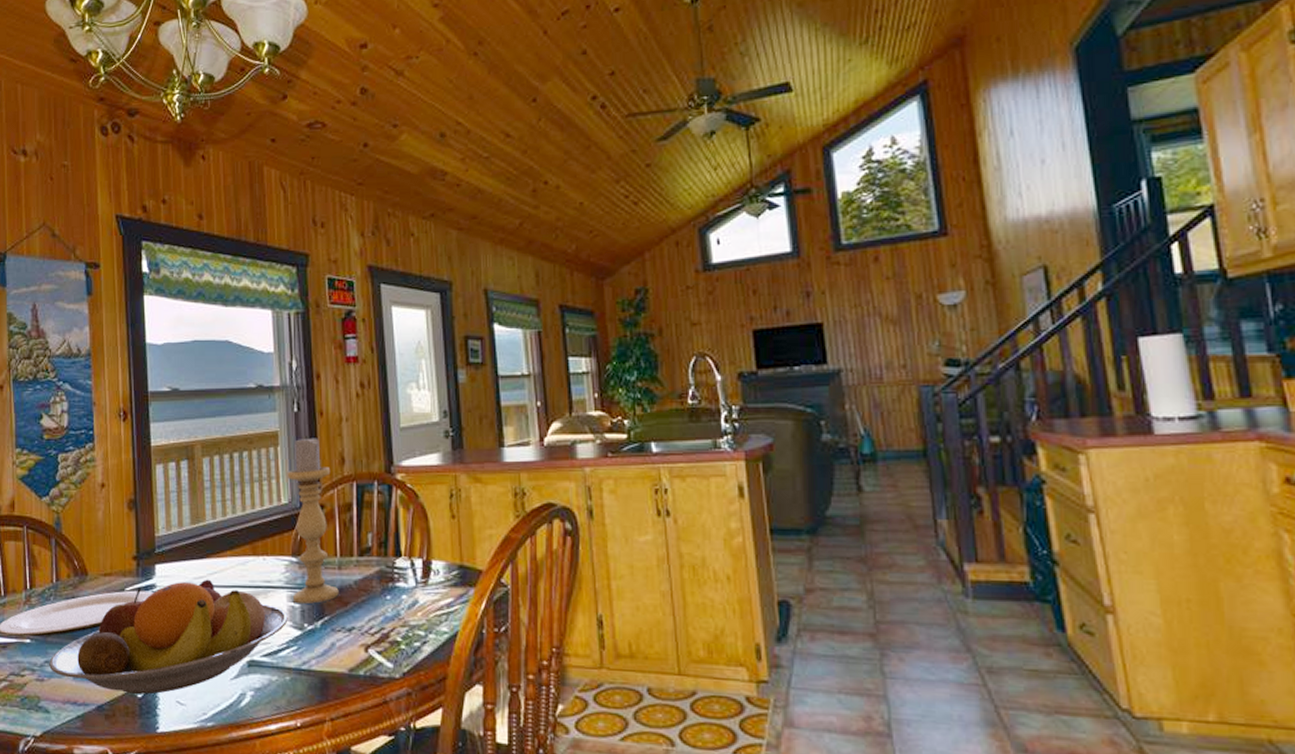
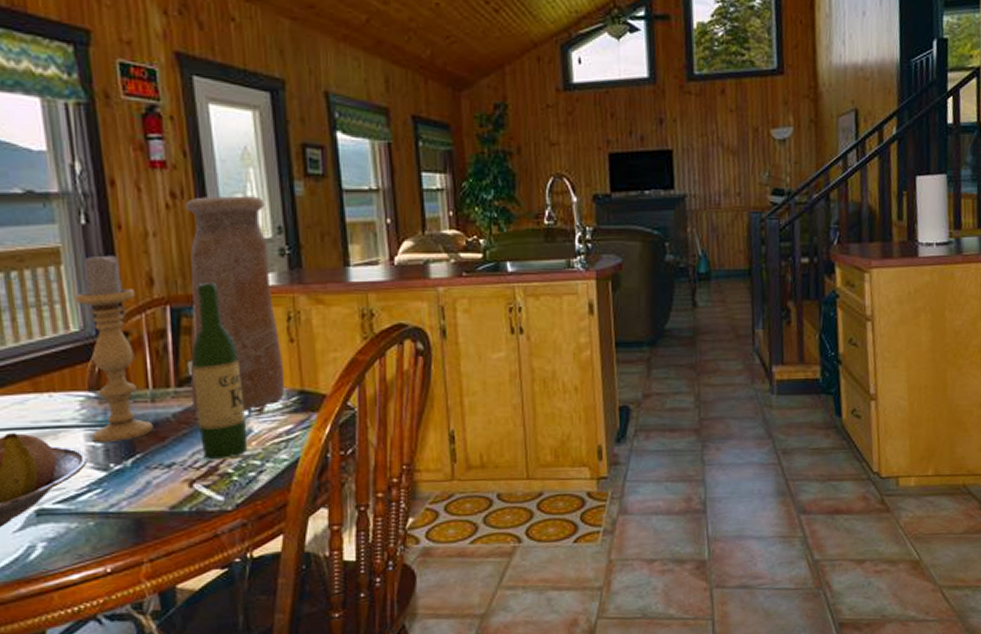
vase: none [369,384,447,582] -> present [186,196,285,412]
wine bottle: none [372,462,414,627] -> present [192,283,248,459]

